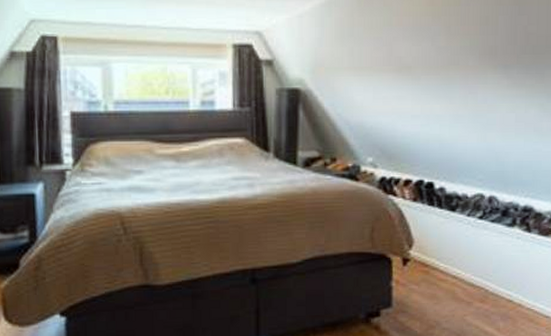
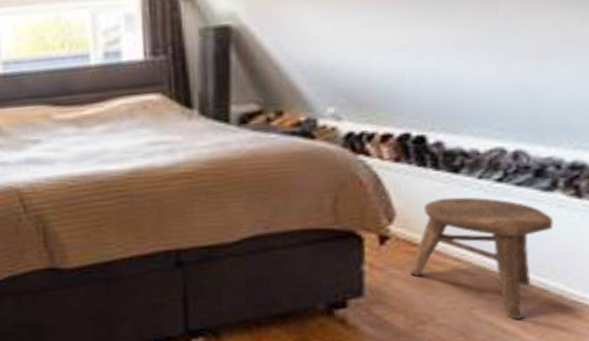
stool: none [424,229,515,323] -> present [410,197,555,319]

